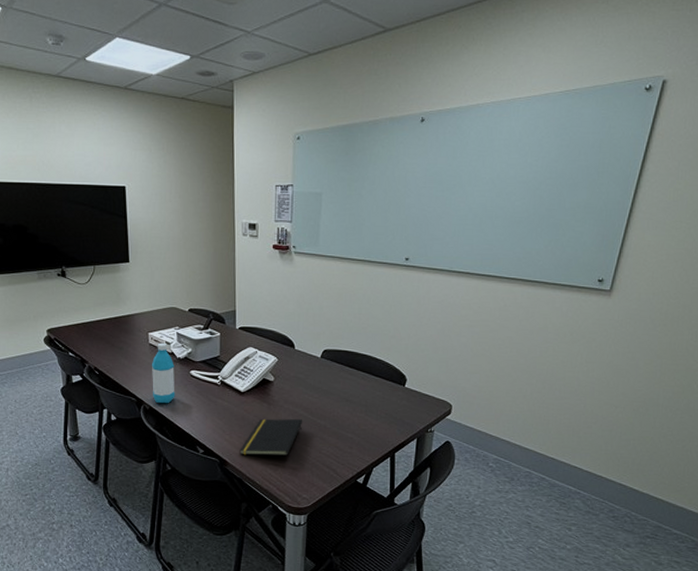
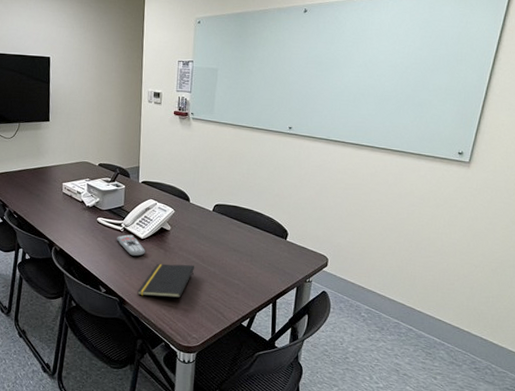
water bottle: present [151,342,175,403] -> none [63,192,84,246]
remote control: none [213,388,246,412] -> present [117,234,145,256]

